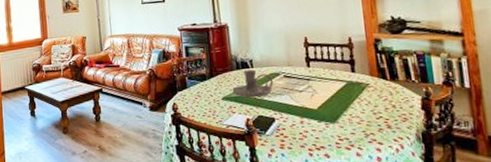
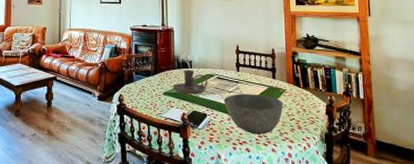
bowl: none [293,91,368,138] -> present [223,94,284,135]

